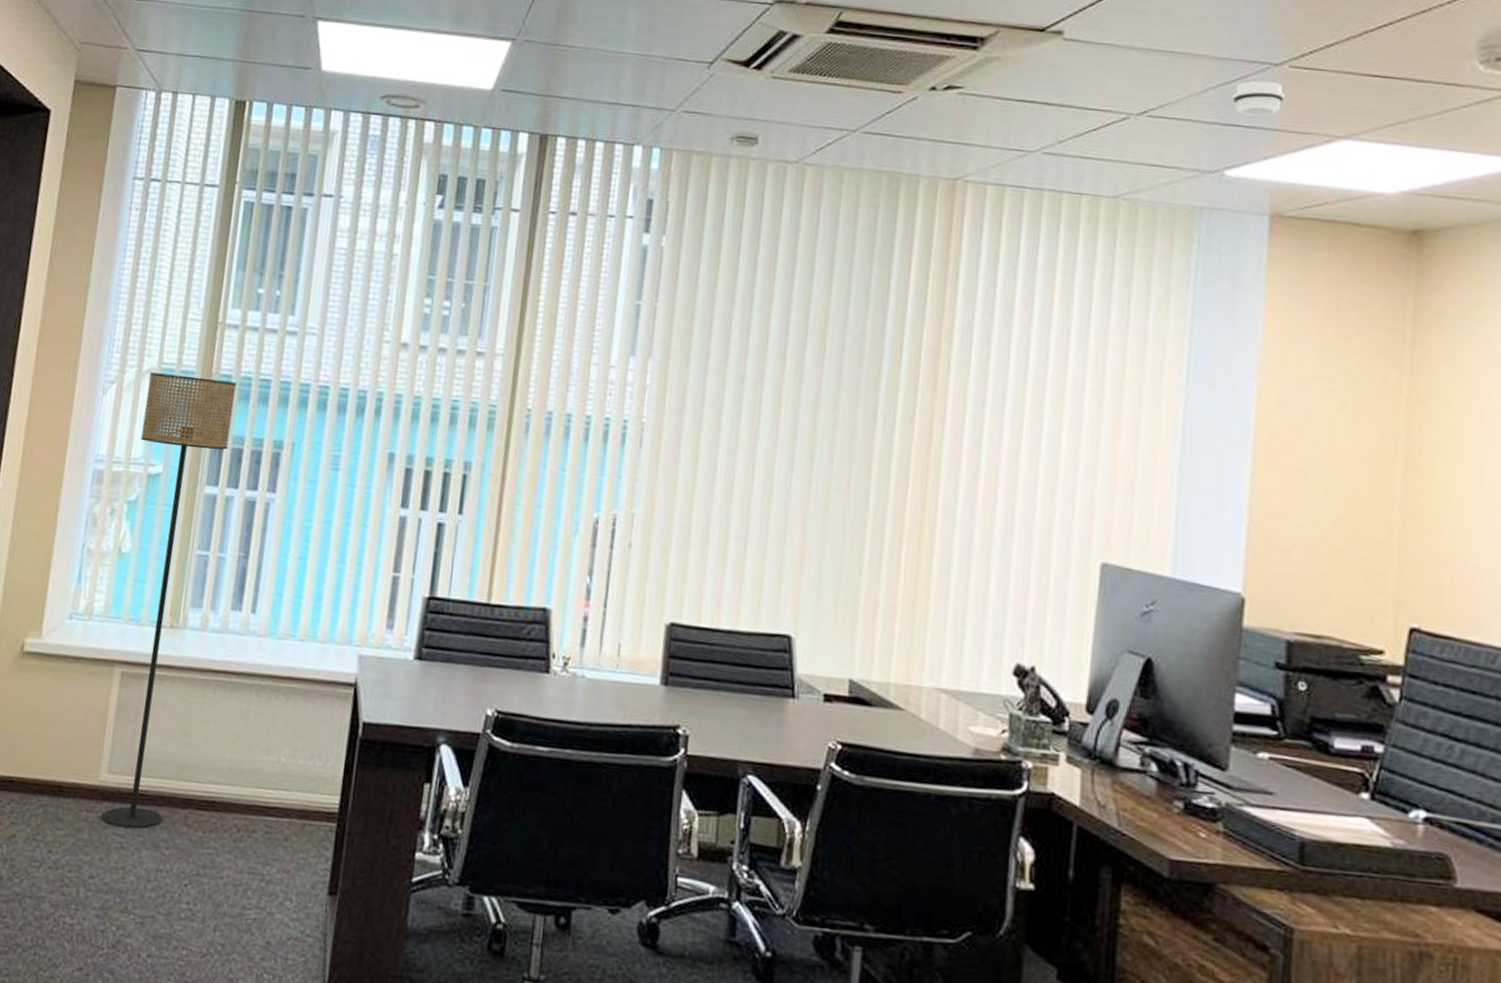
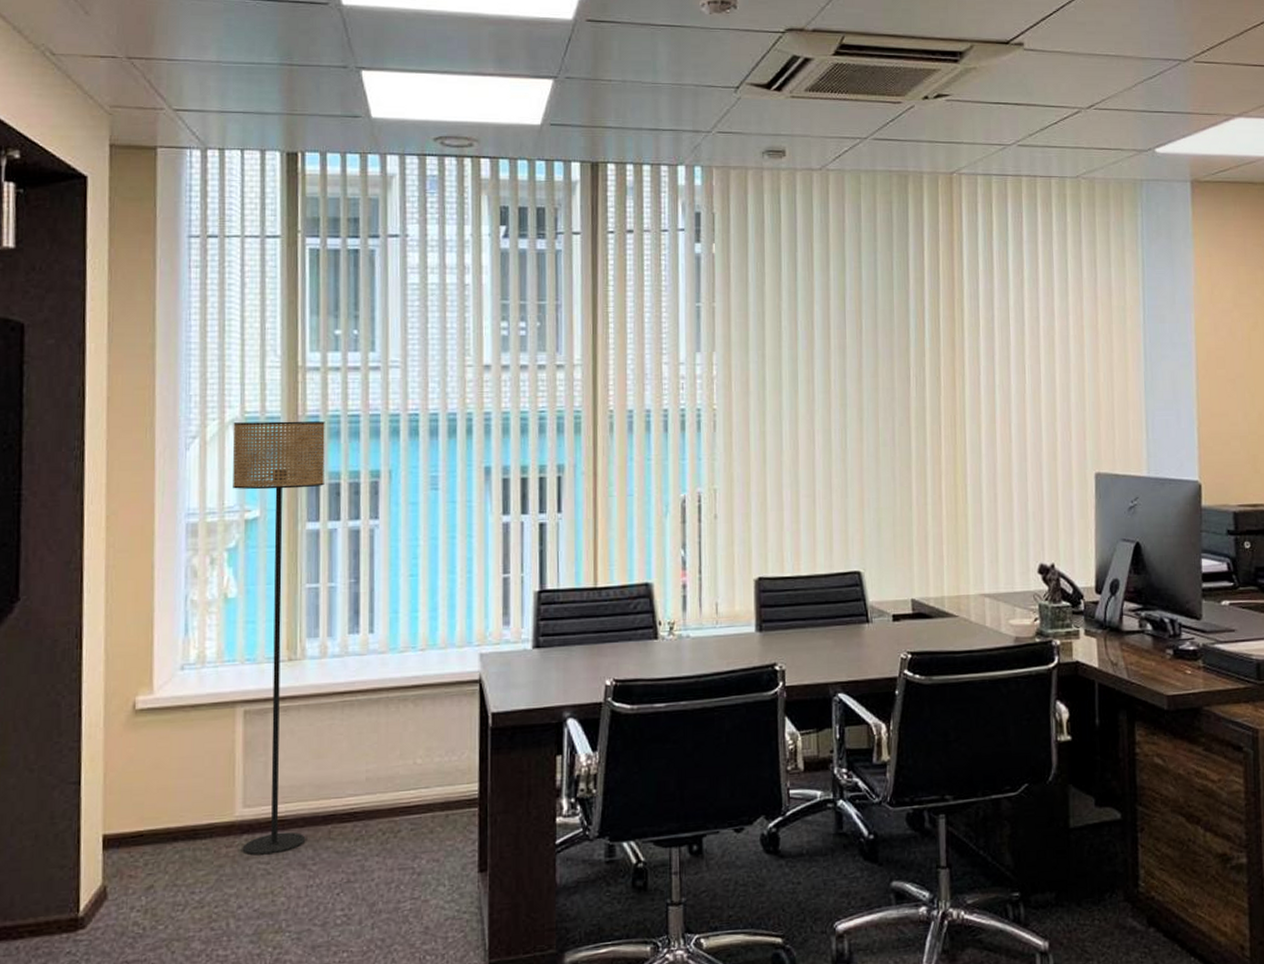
smoke detector: present [1232,80,1285,117] -> none [1155,74,1193,104]

